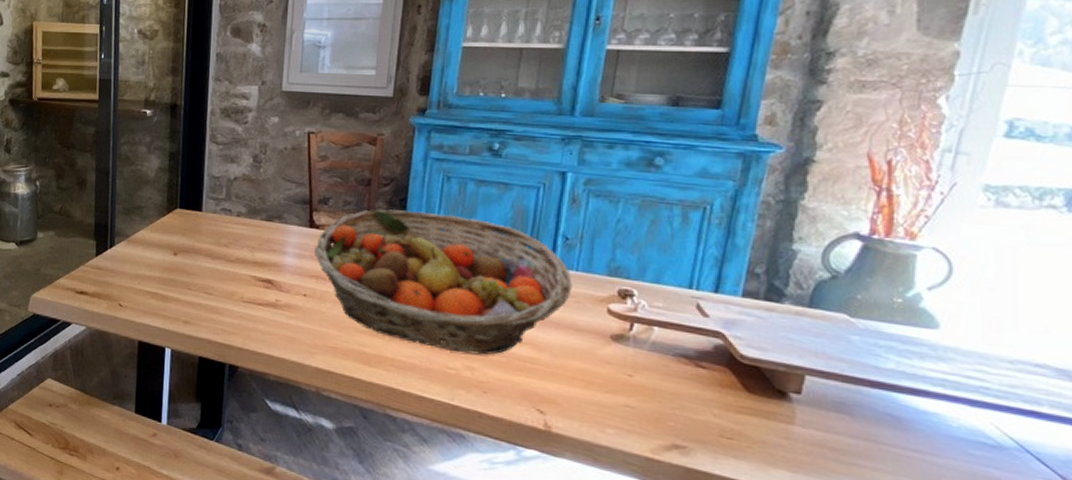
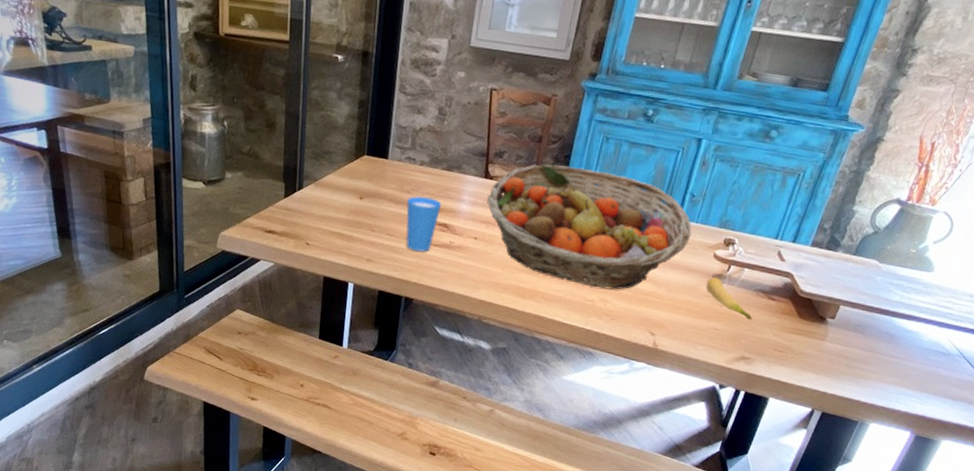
cup: none [225,249,264,312] -> present [406,195,442,252]
banana: none [605,337,678,395] -> present [706,276,753,320]

